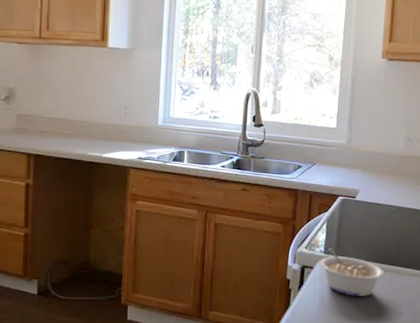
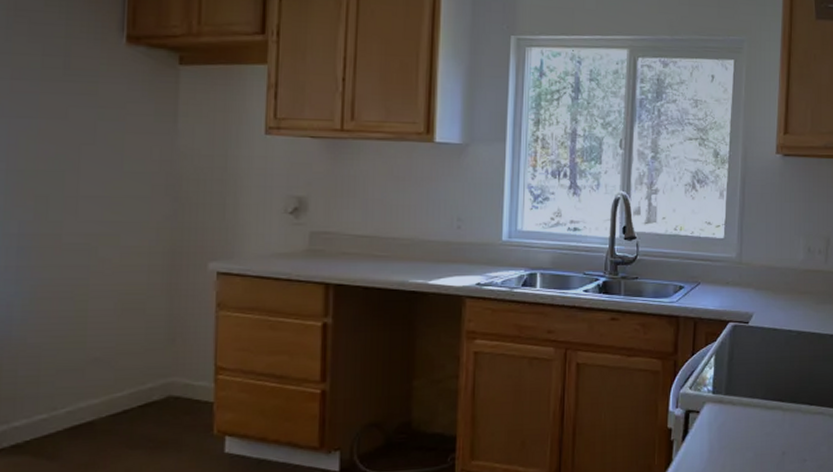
legume: present [320,248,384,297] -> none [707,386,784,445]

